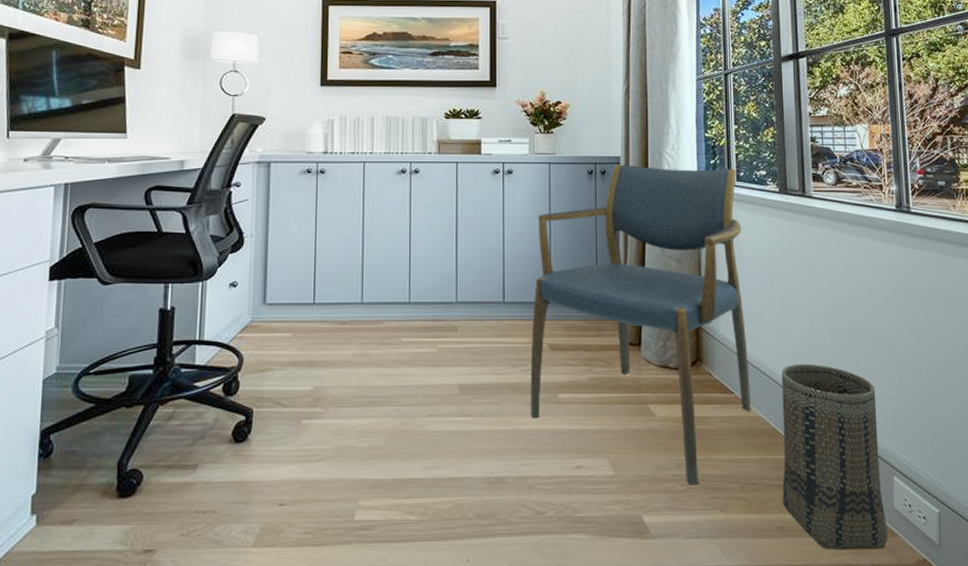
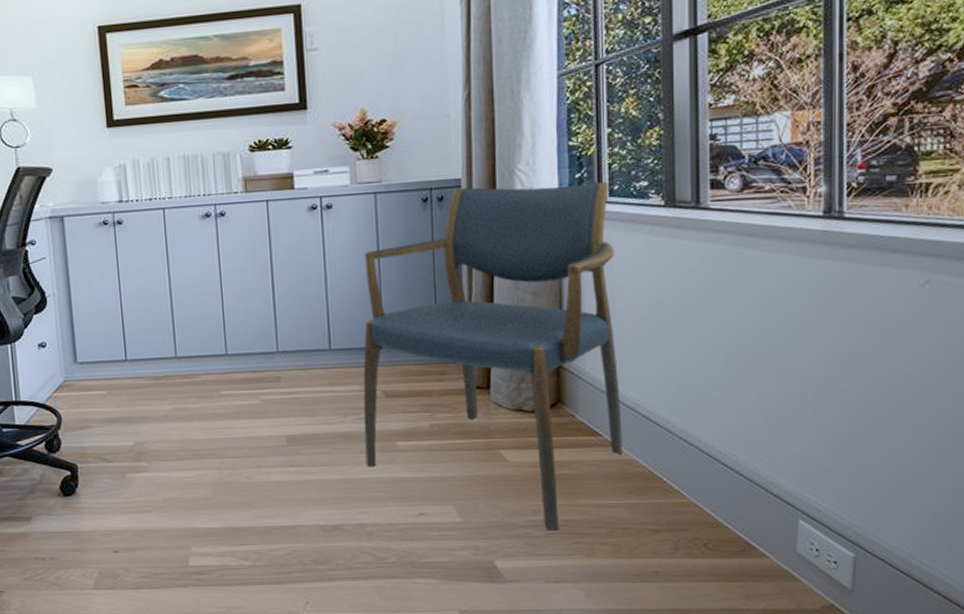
basket: present [781,363,888,551] -> none [658,401,787,595]

